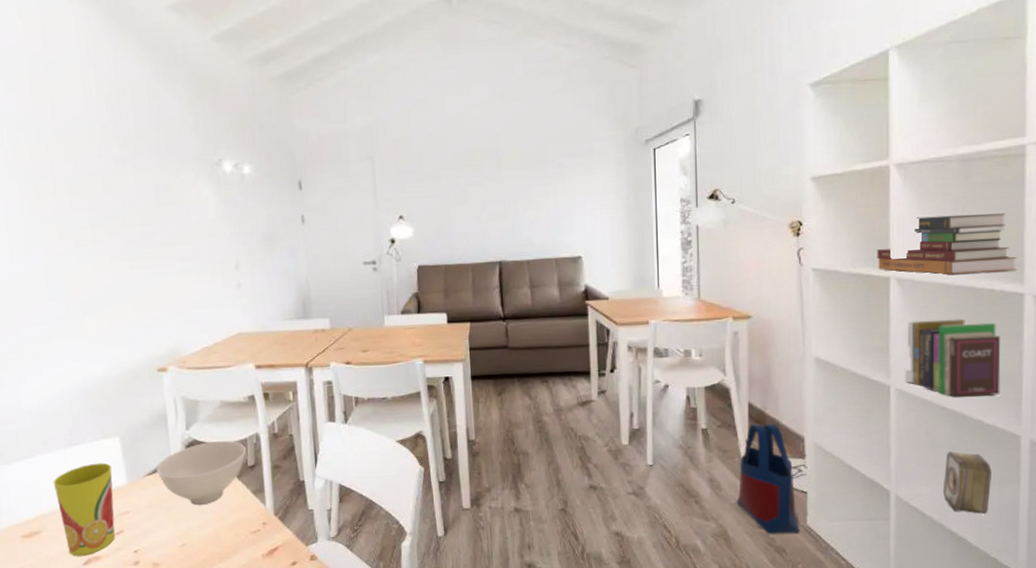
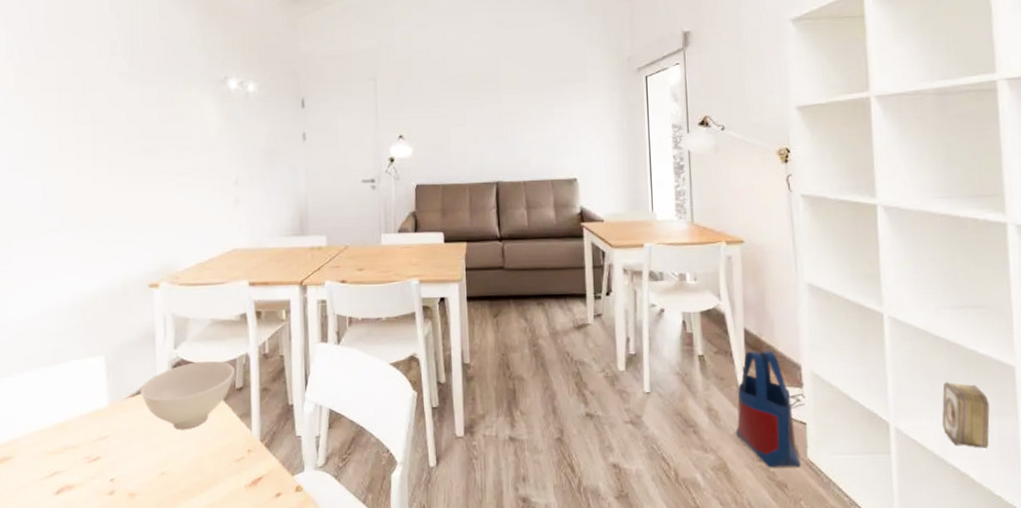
cup: present [53,463,115,556] -> none [31,383,94,484]
books: present [877,213,1017,274] -> none [863,145,998,203]
books: present [904,318,1001,397] -> none [896,247,991,326]

